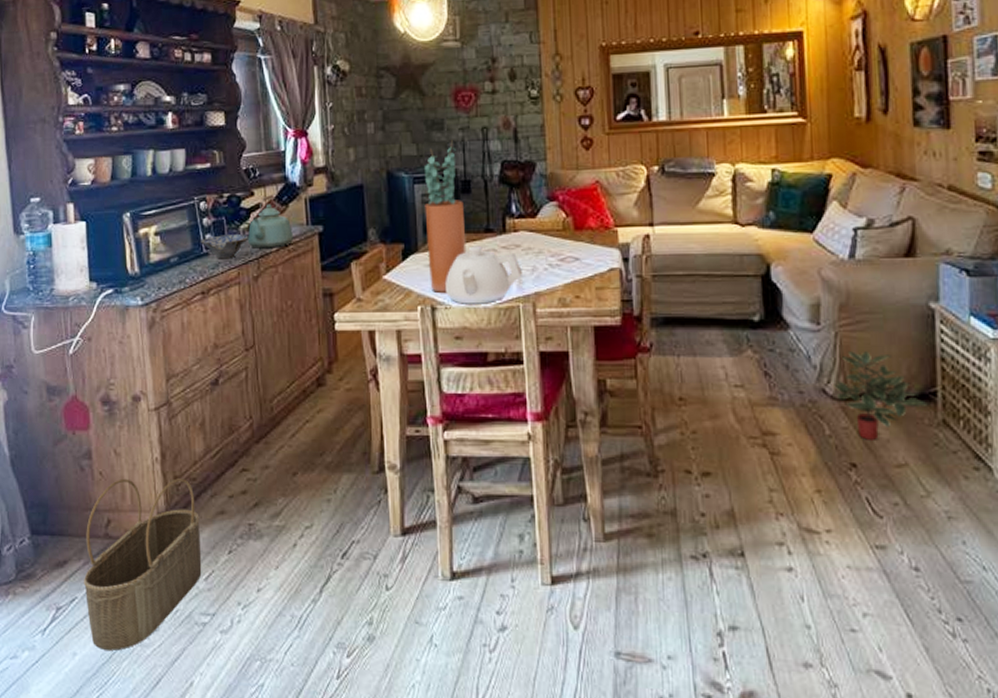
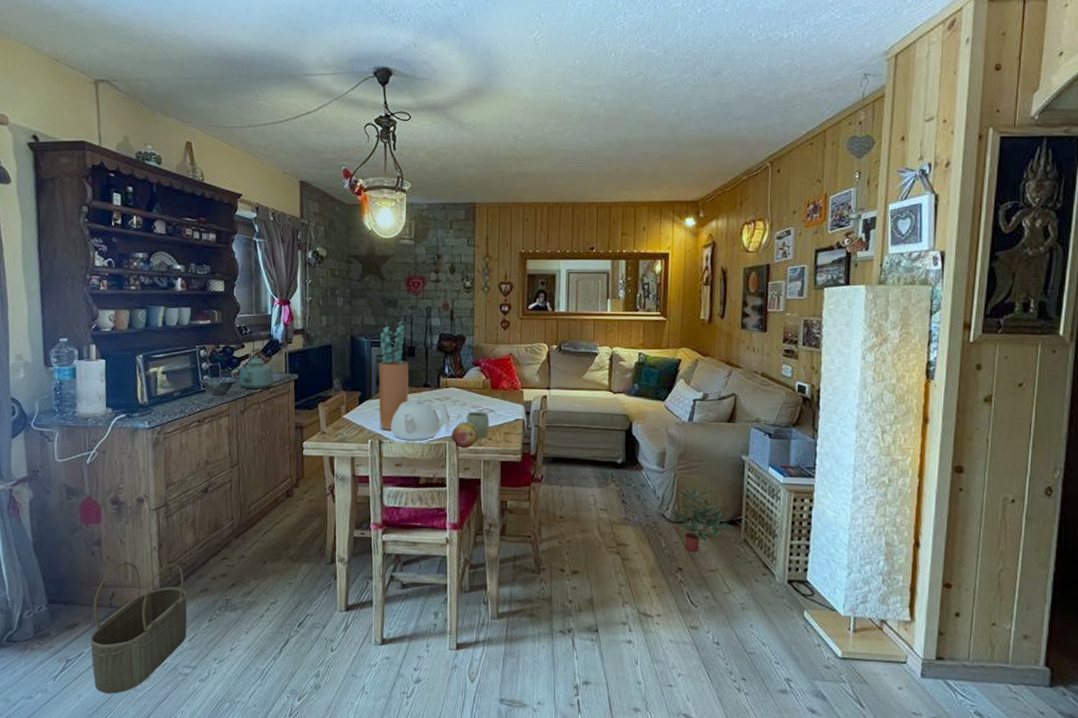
fruit: none [526,276,561,311] -> present [451,422,478,448]
mug: none [544,261,575,299] -> present [467,411,489,440]

